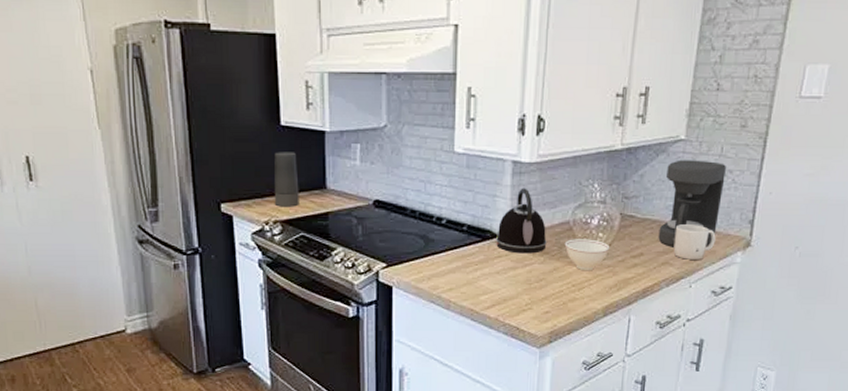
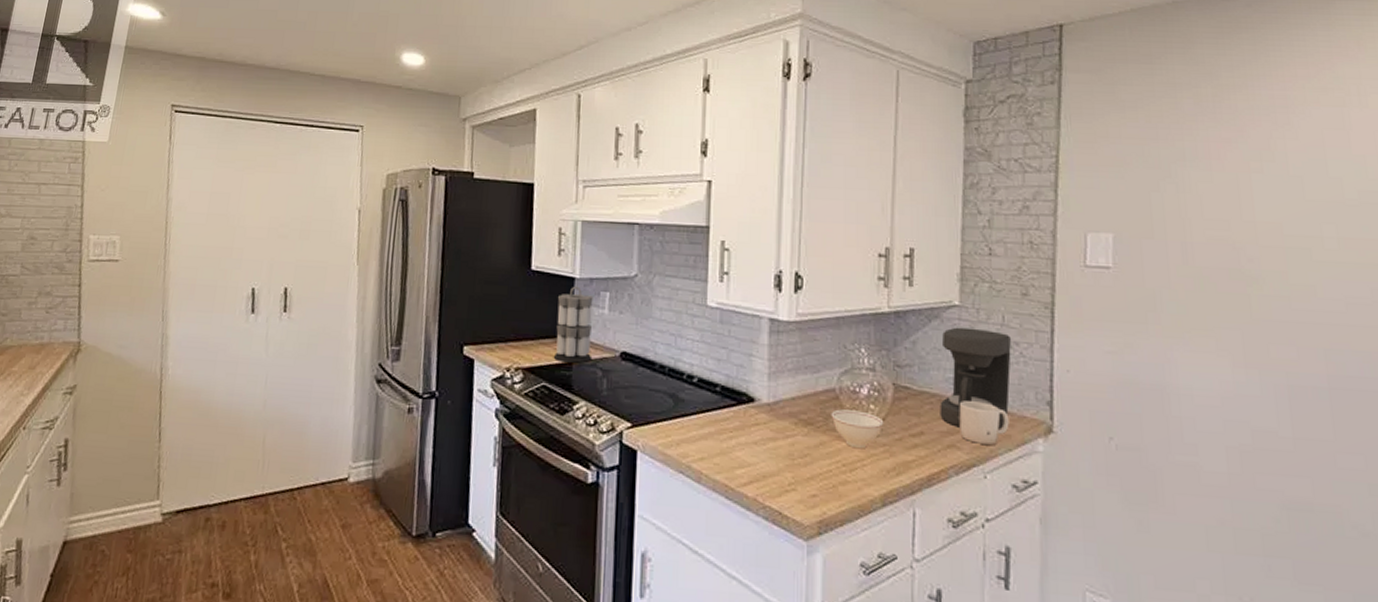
canister: present [274,152,299,207] -> none [519,296,545,354]
spice rack: none [310,139,346,213] -> present [554,286,593,363]
kettle: present [496,188,547,254] -> none [753,348,810,424]

